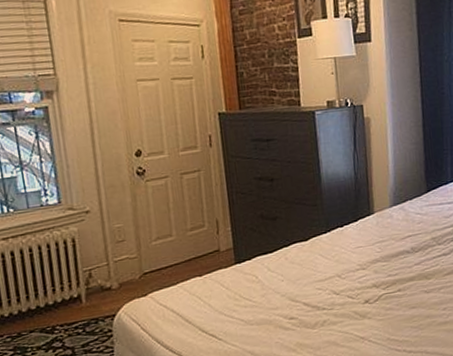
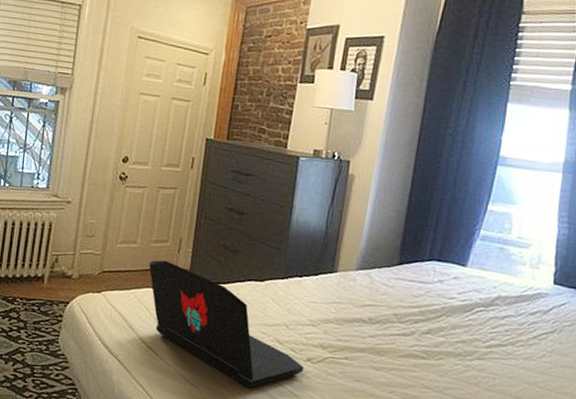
laptop: none [190,245,364,345] -> present [149,260,304,389]

